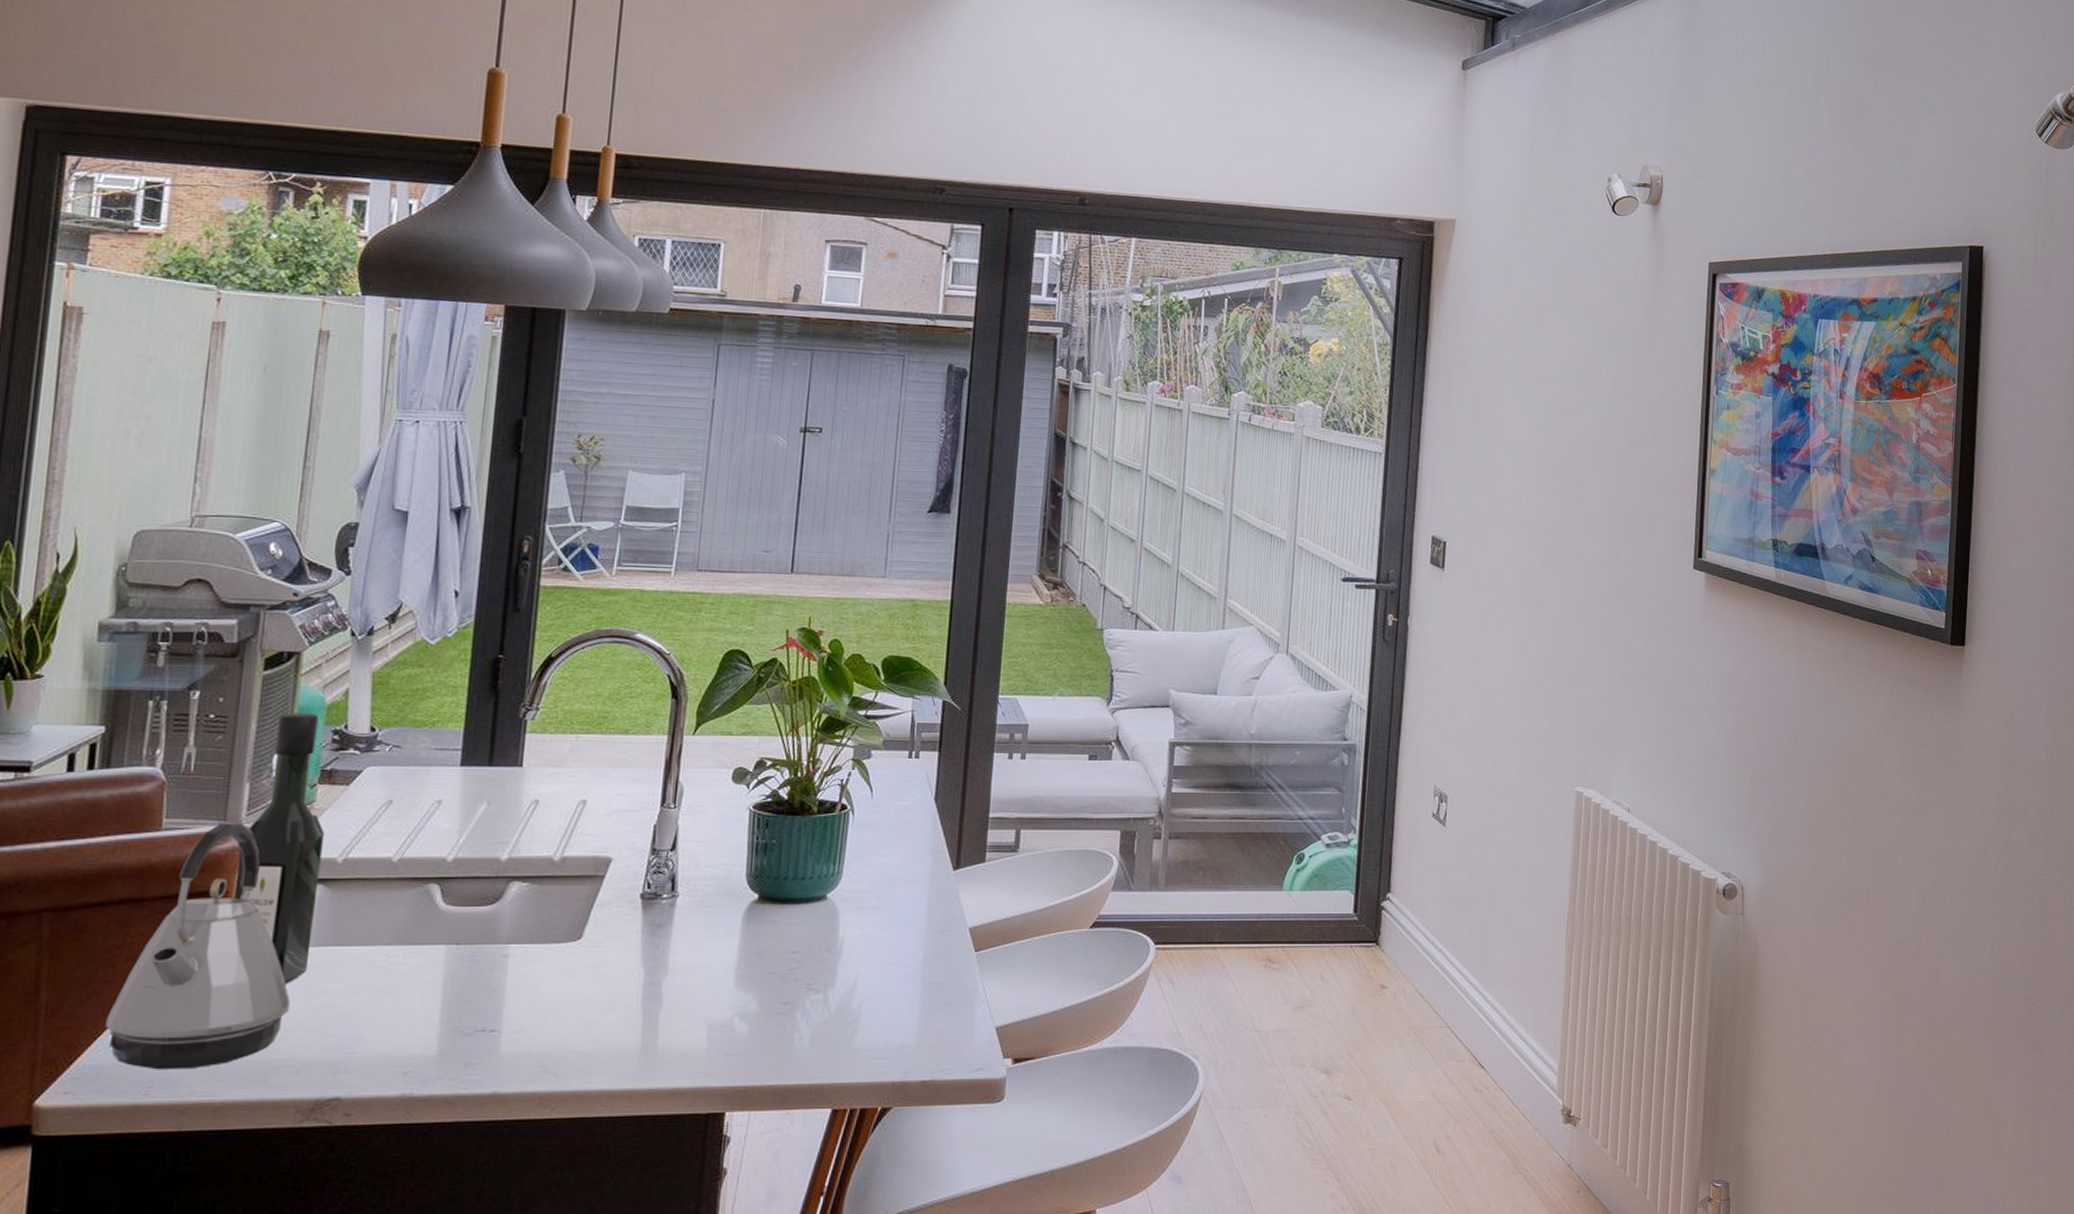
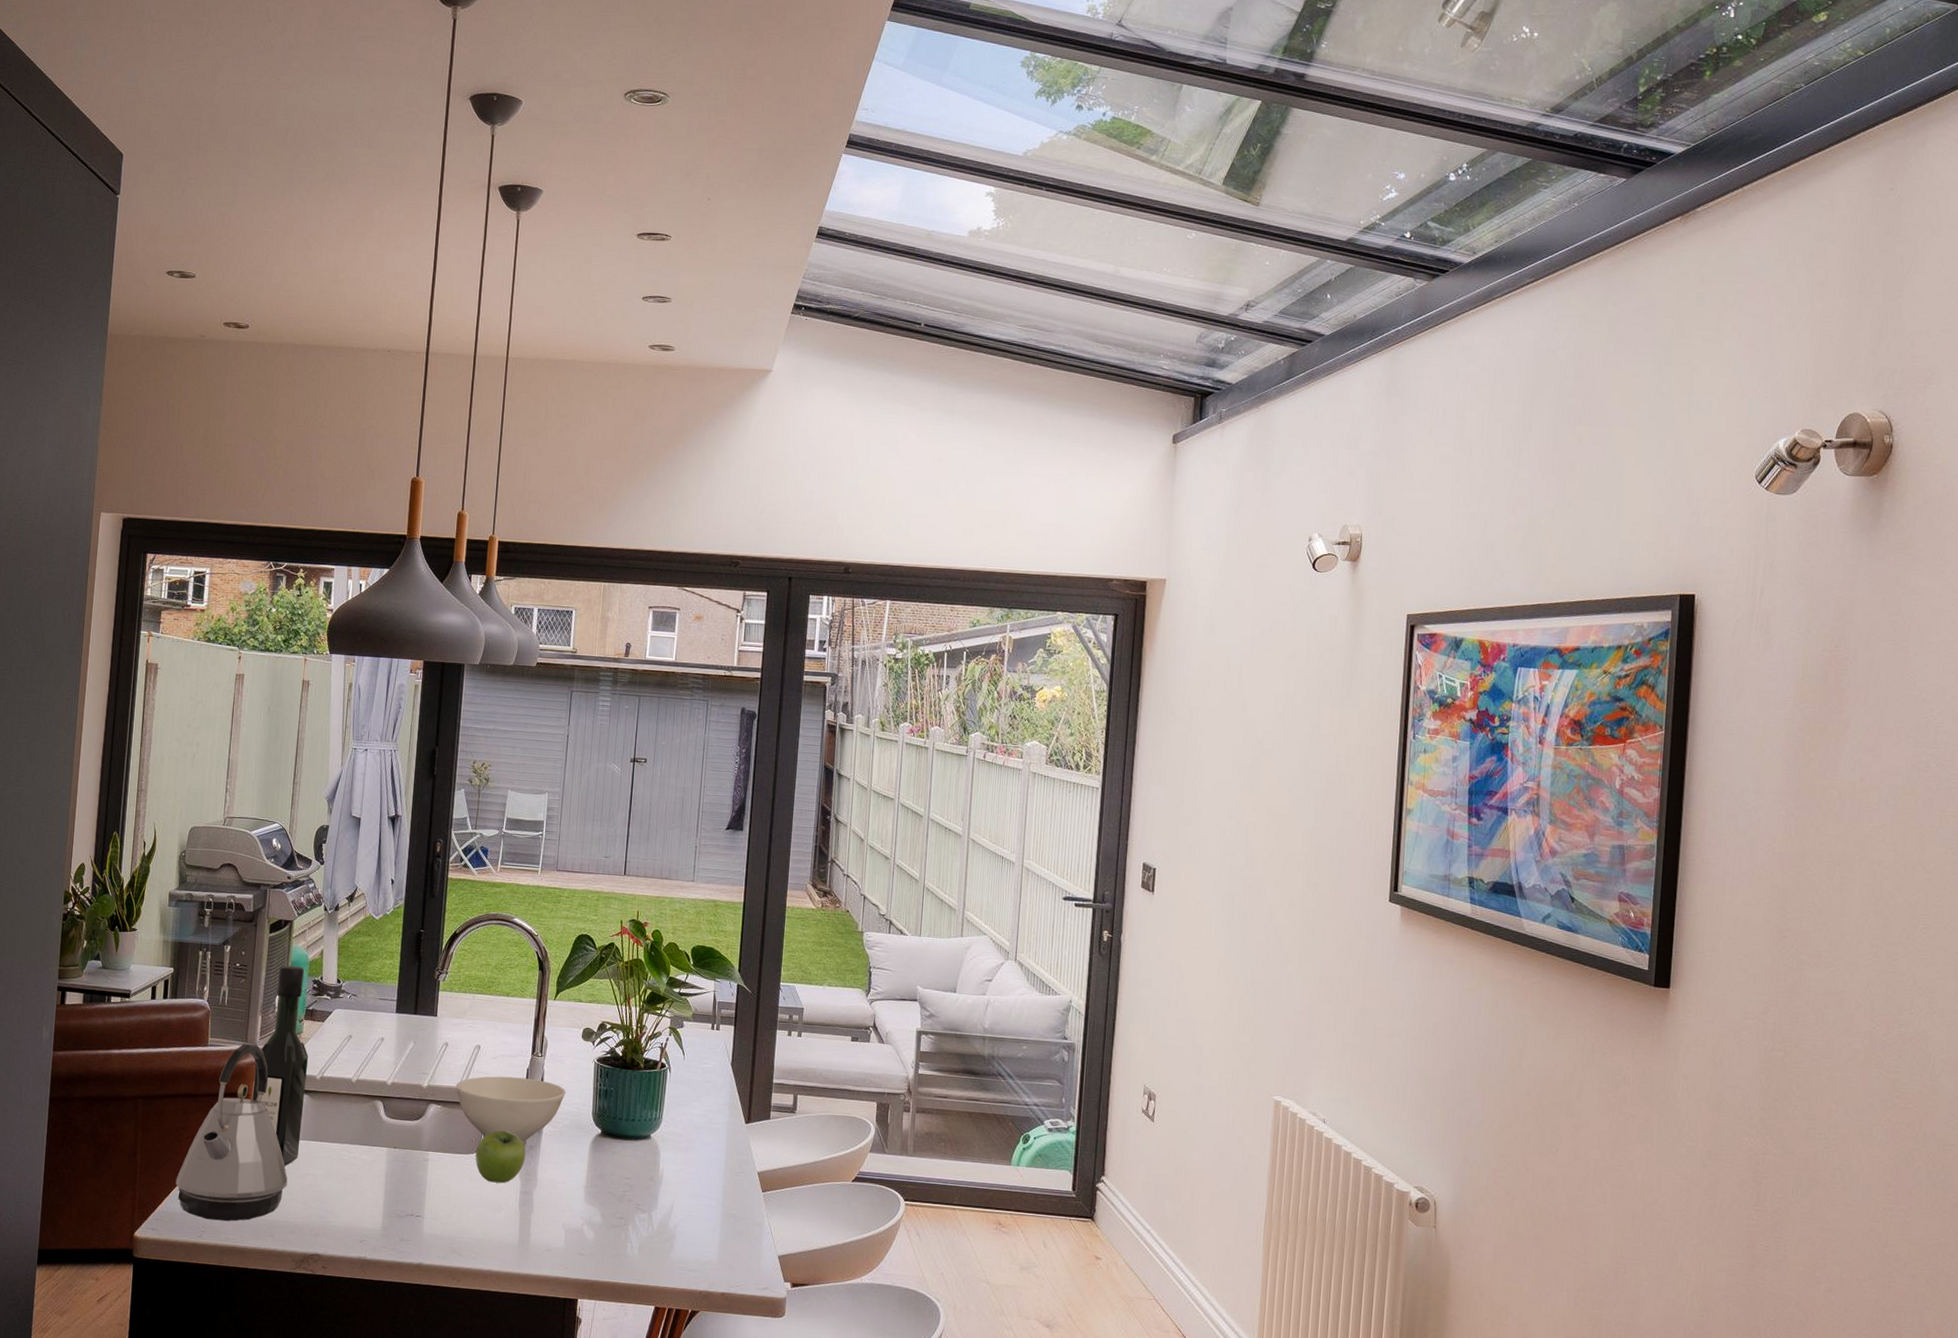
bowl: none [550,837,709,924] -> present [455,1076,566,1145]
fruit: none [578,906,652,976] -> present [475,1130,526,1184]

